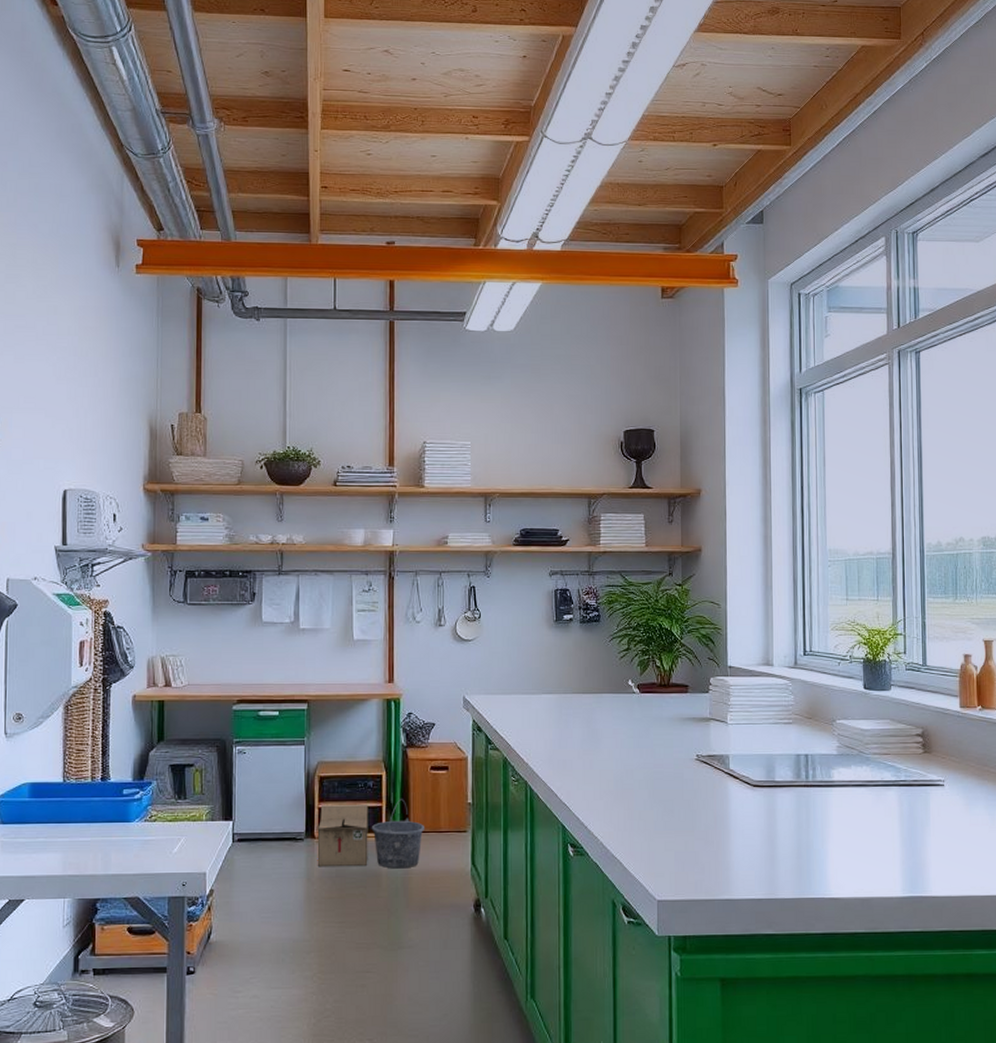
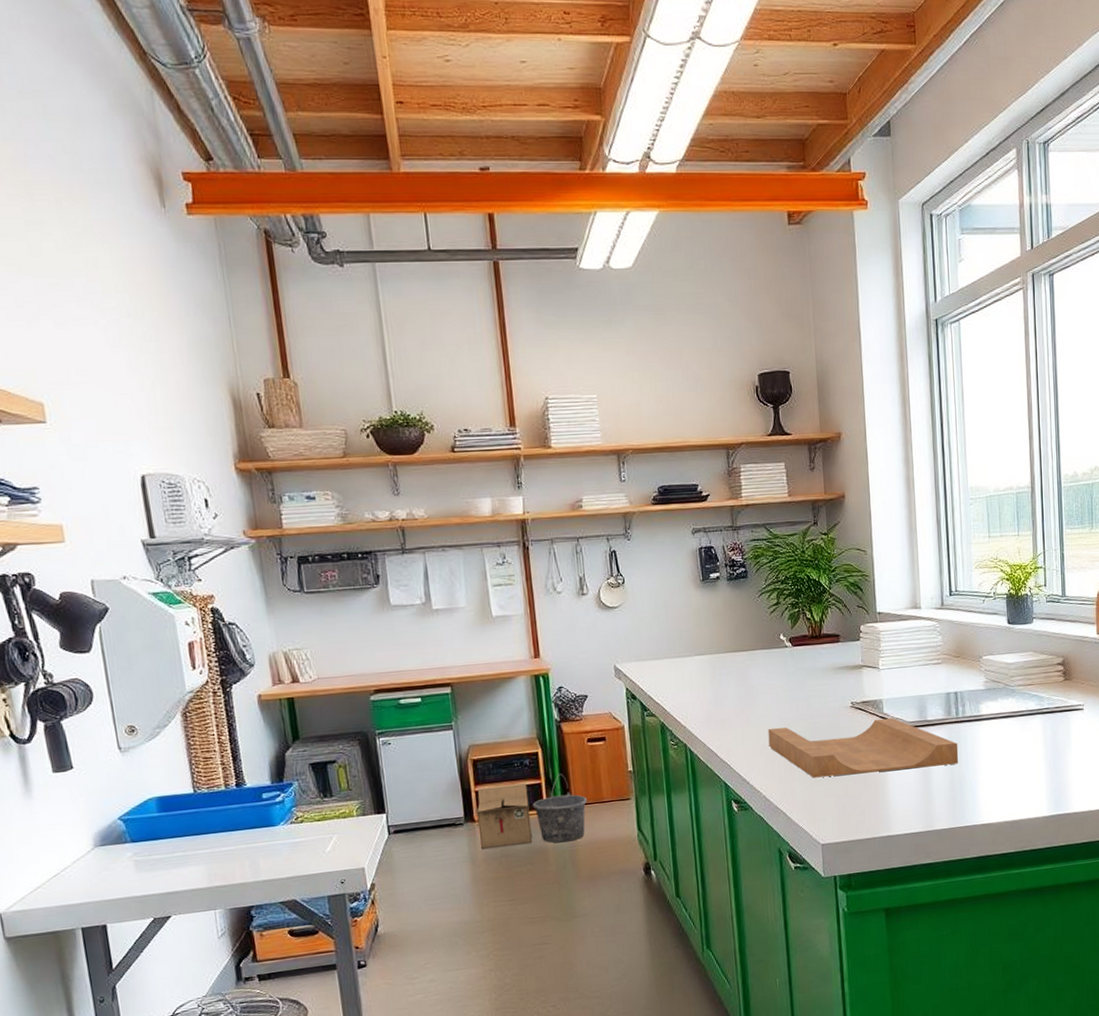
cutting board: none [609,773,807,831] -> present [768,717,959,778]

